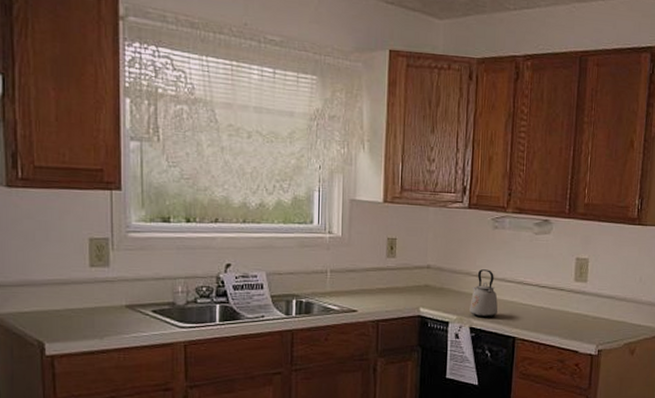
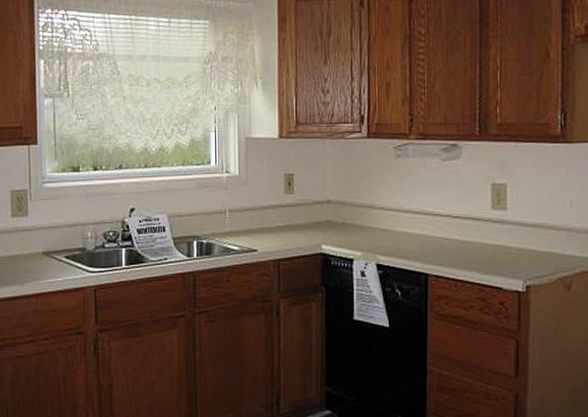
kettle: present [469,269,498,318] -> none [375,201,407,254]

